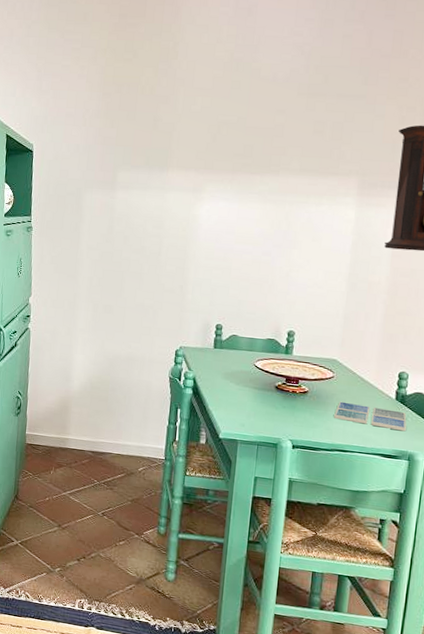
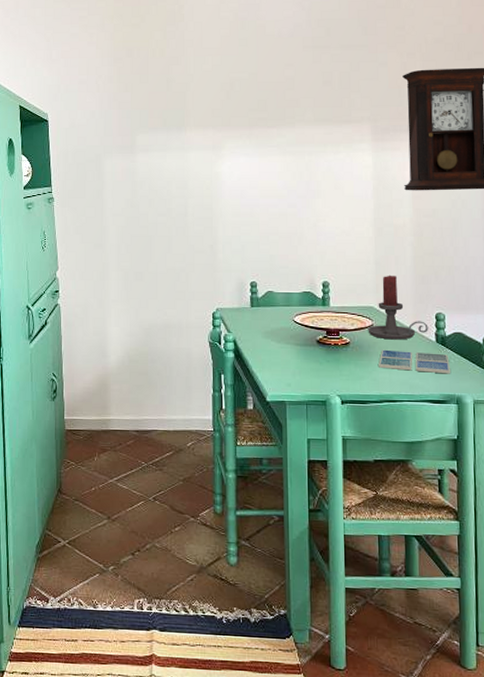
candle holder: none [327,330,390,394] -> present [368,275,428,340]

